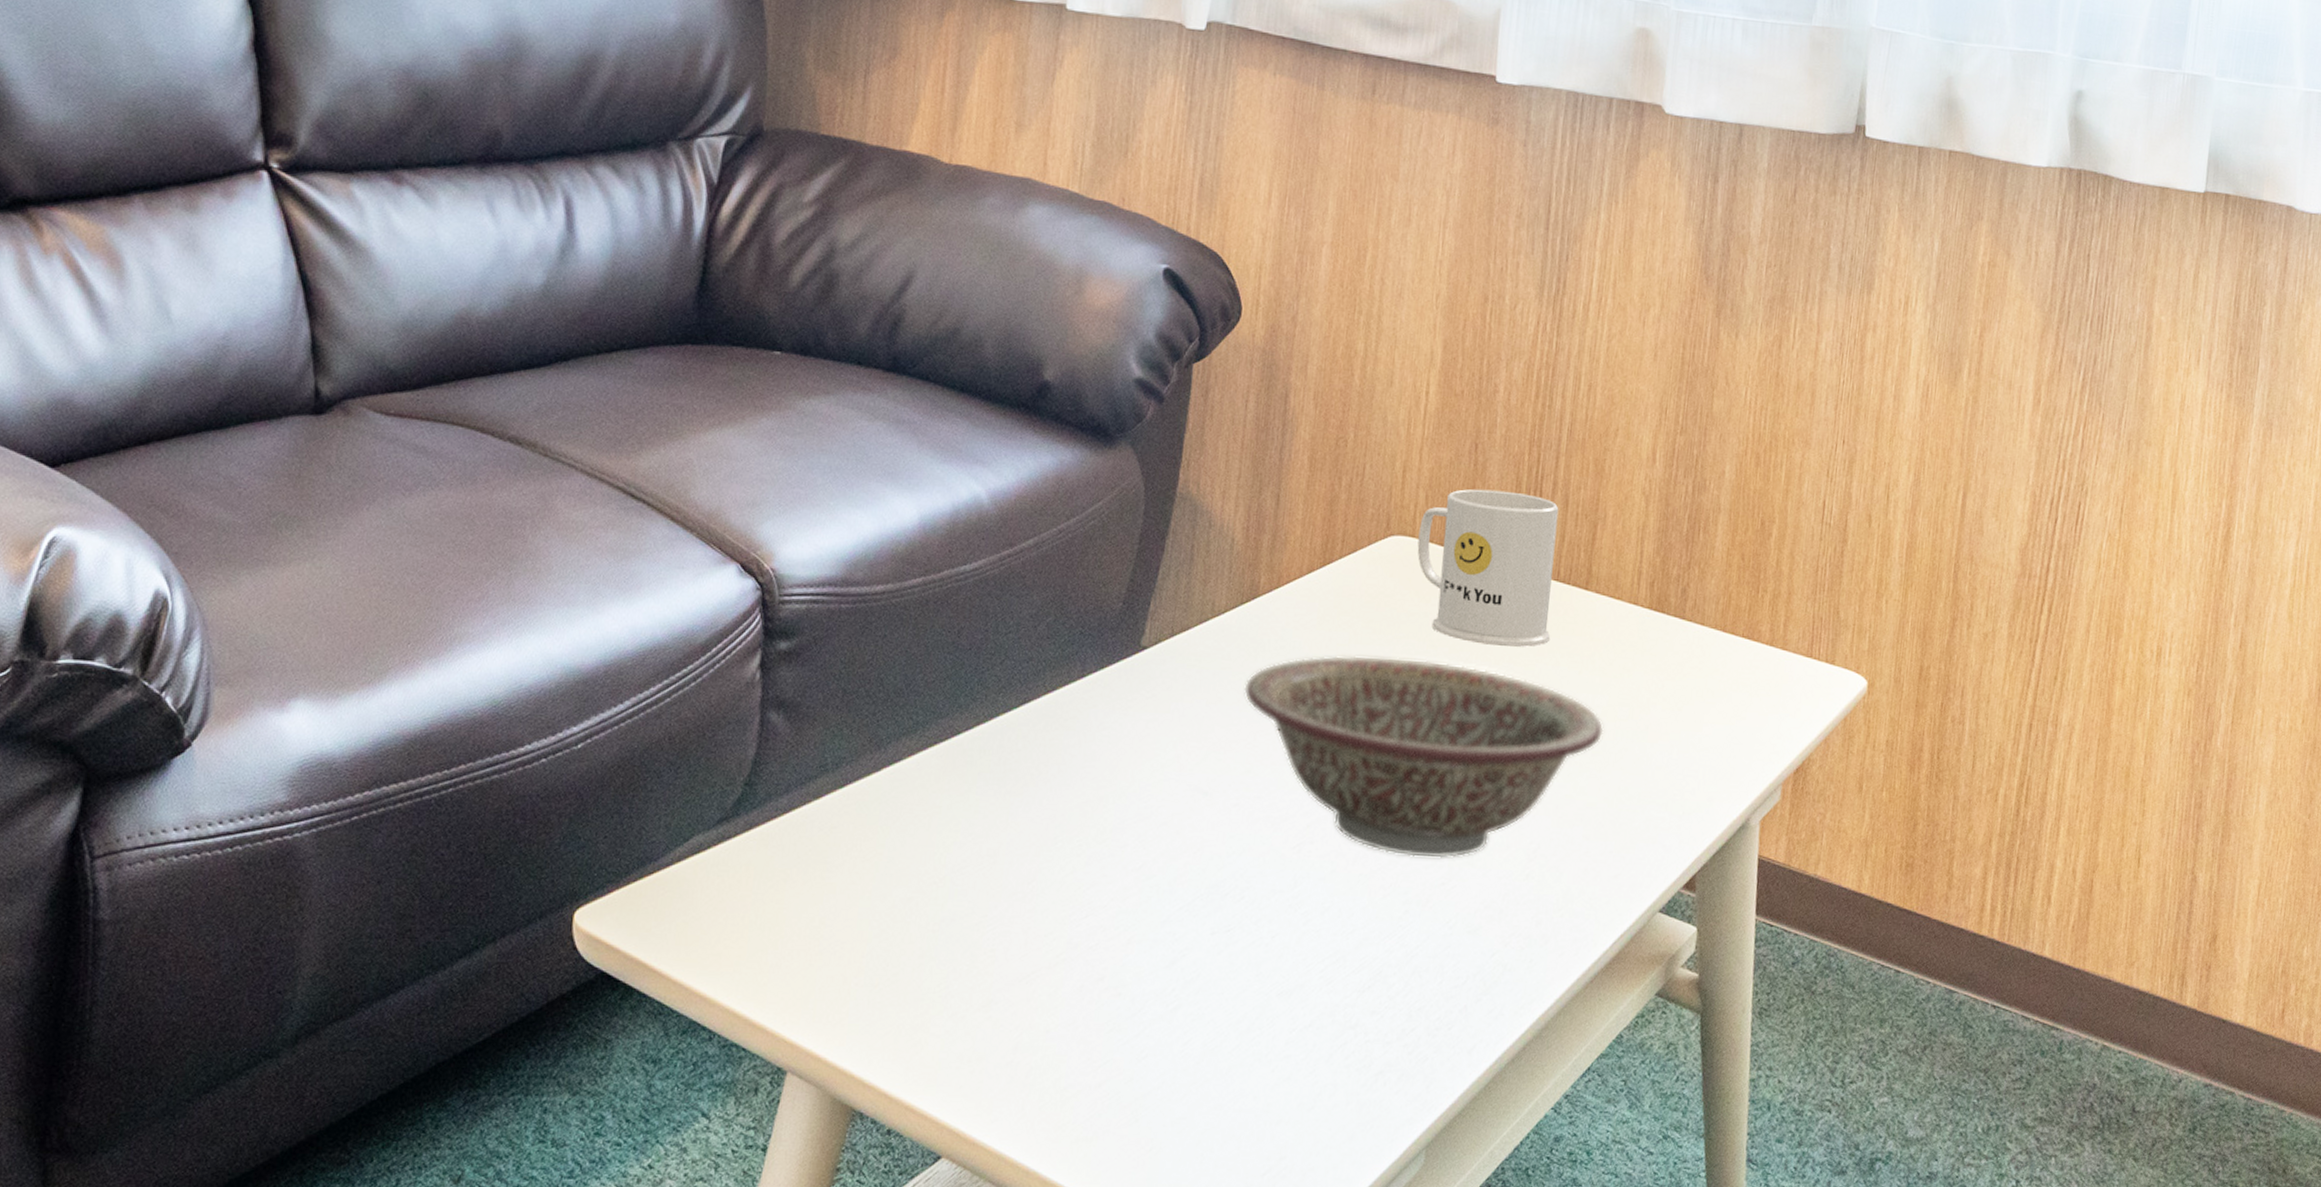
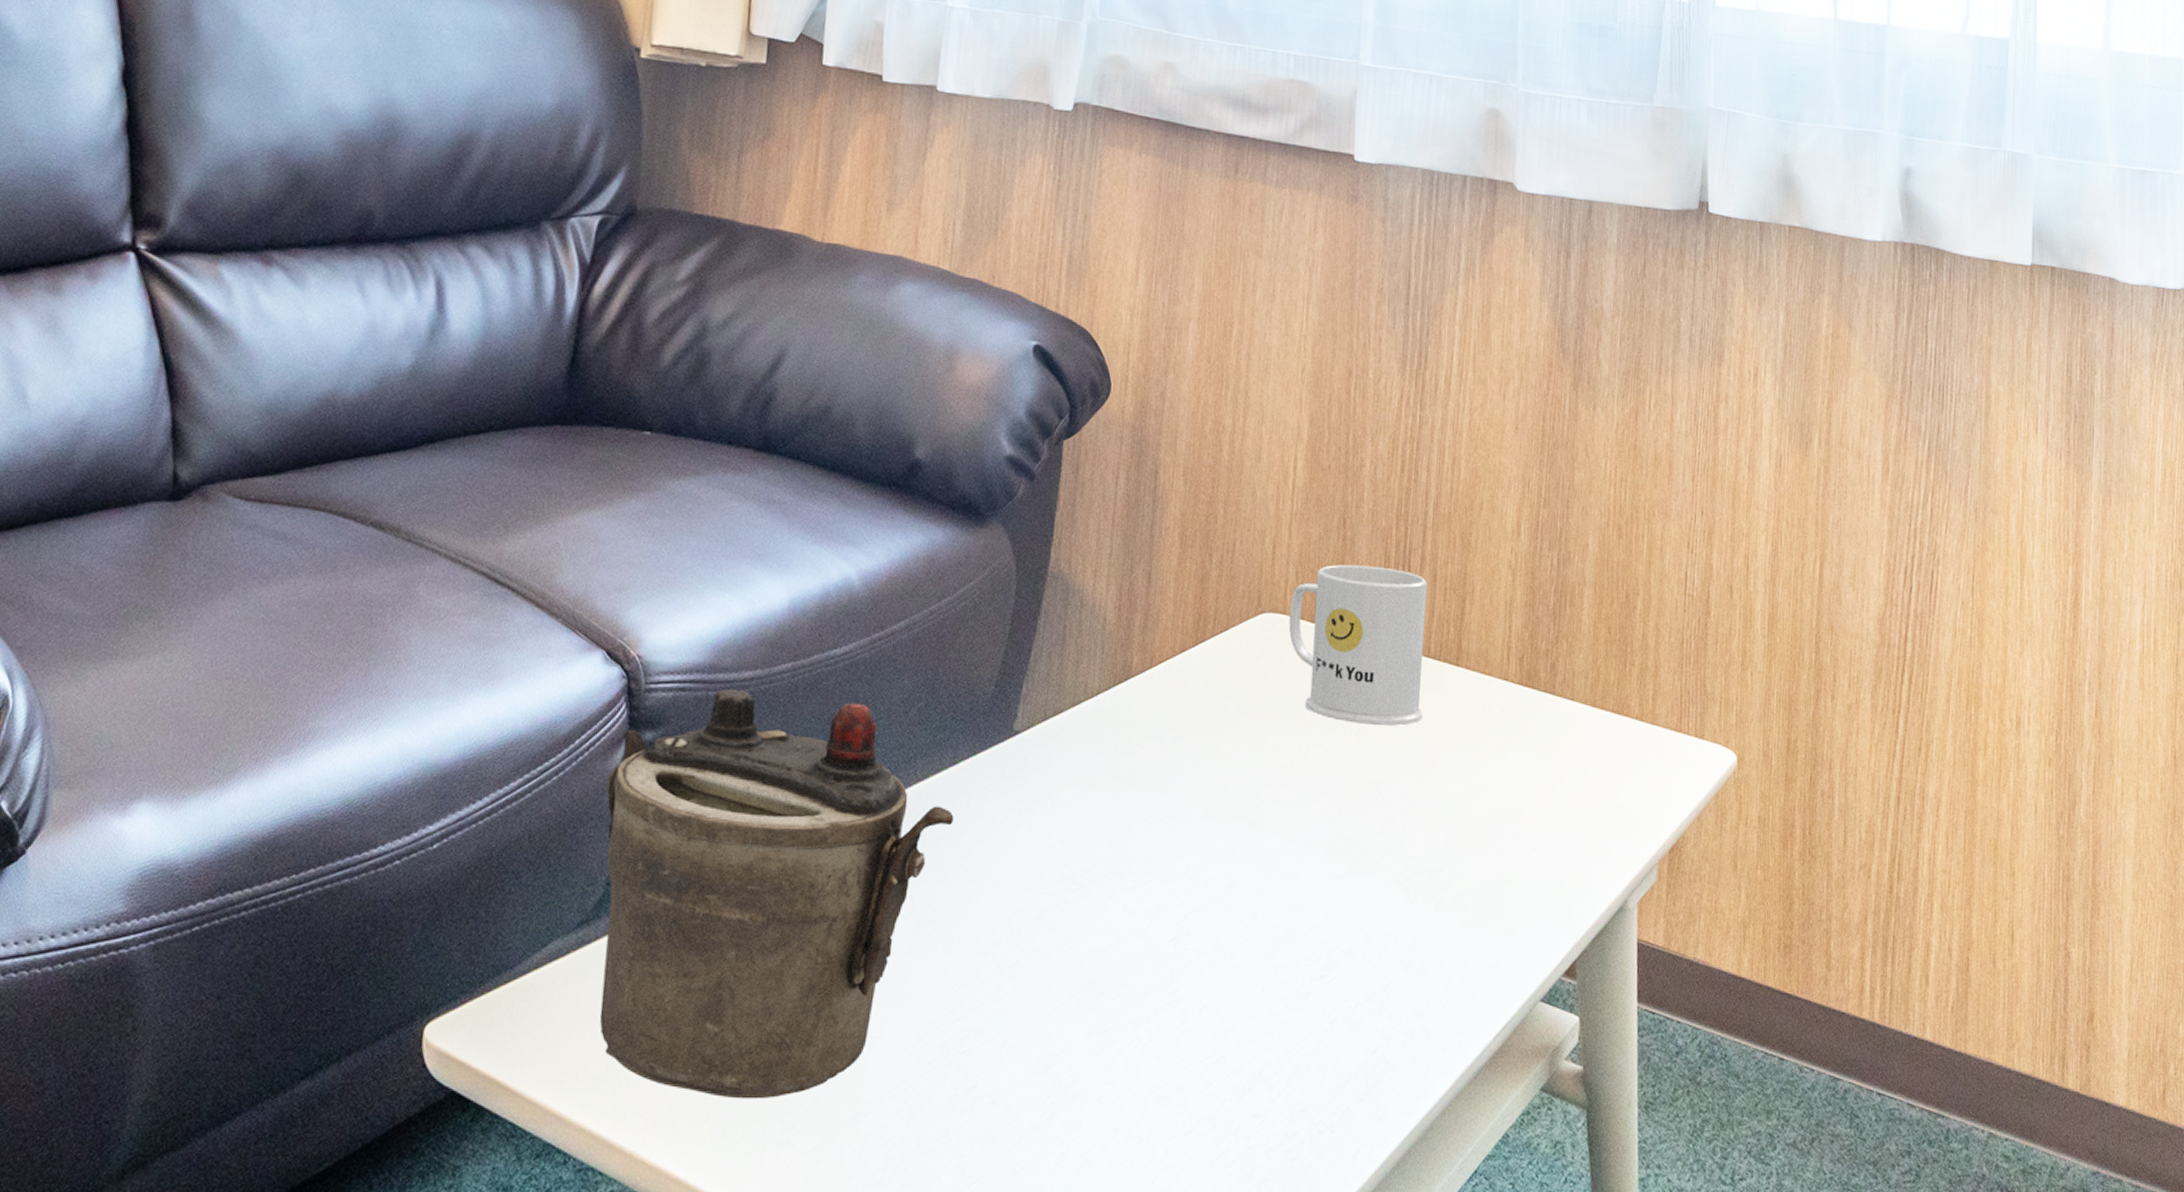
teapot: none [740,601,1082,986] -> present [599,688,954,1099]
decorative bowl: present [1244,655,1604,859] -> none [1118,737,1479,950]

